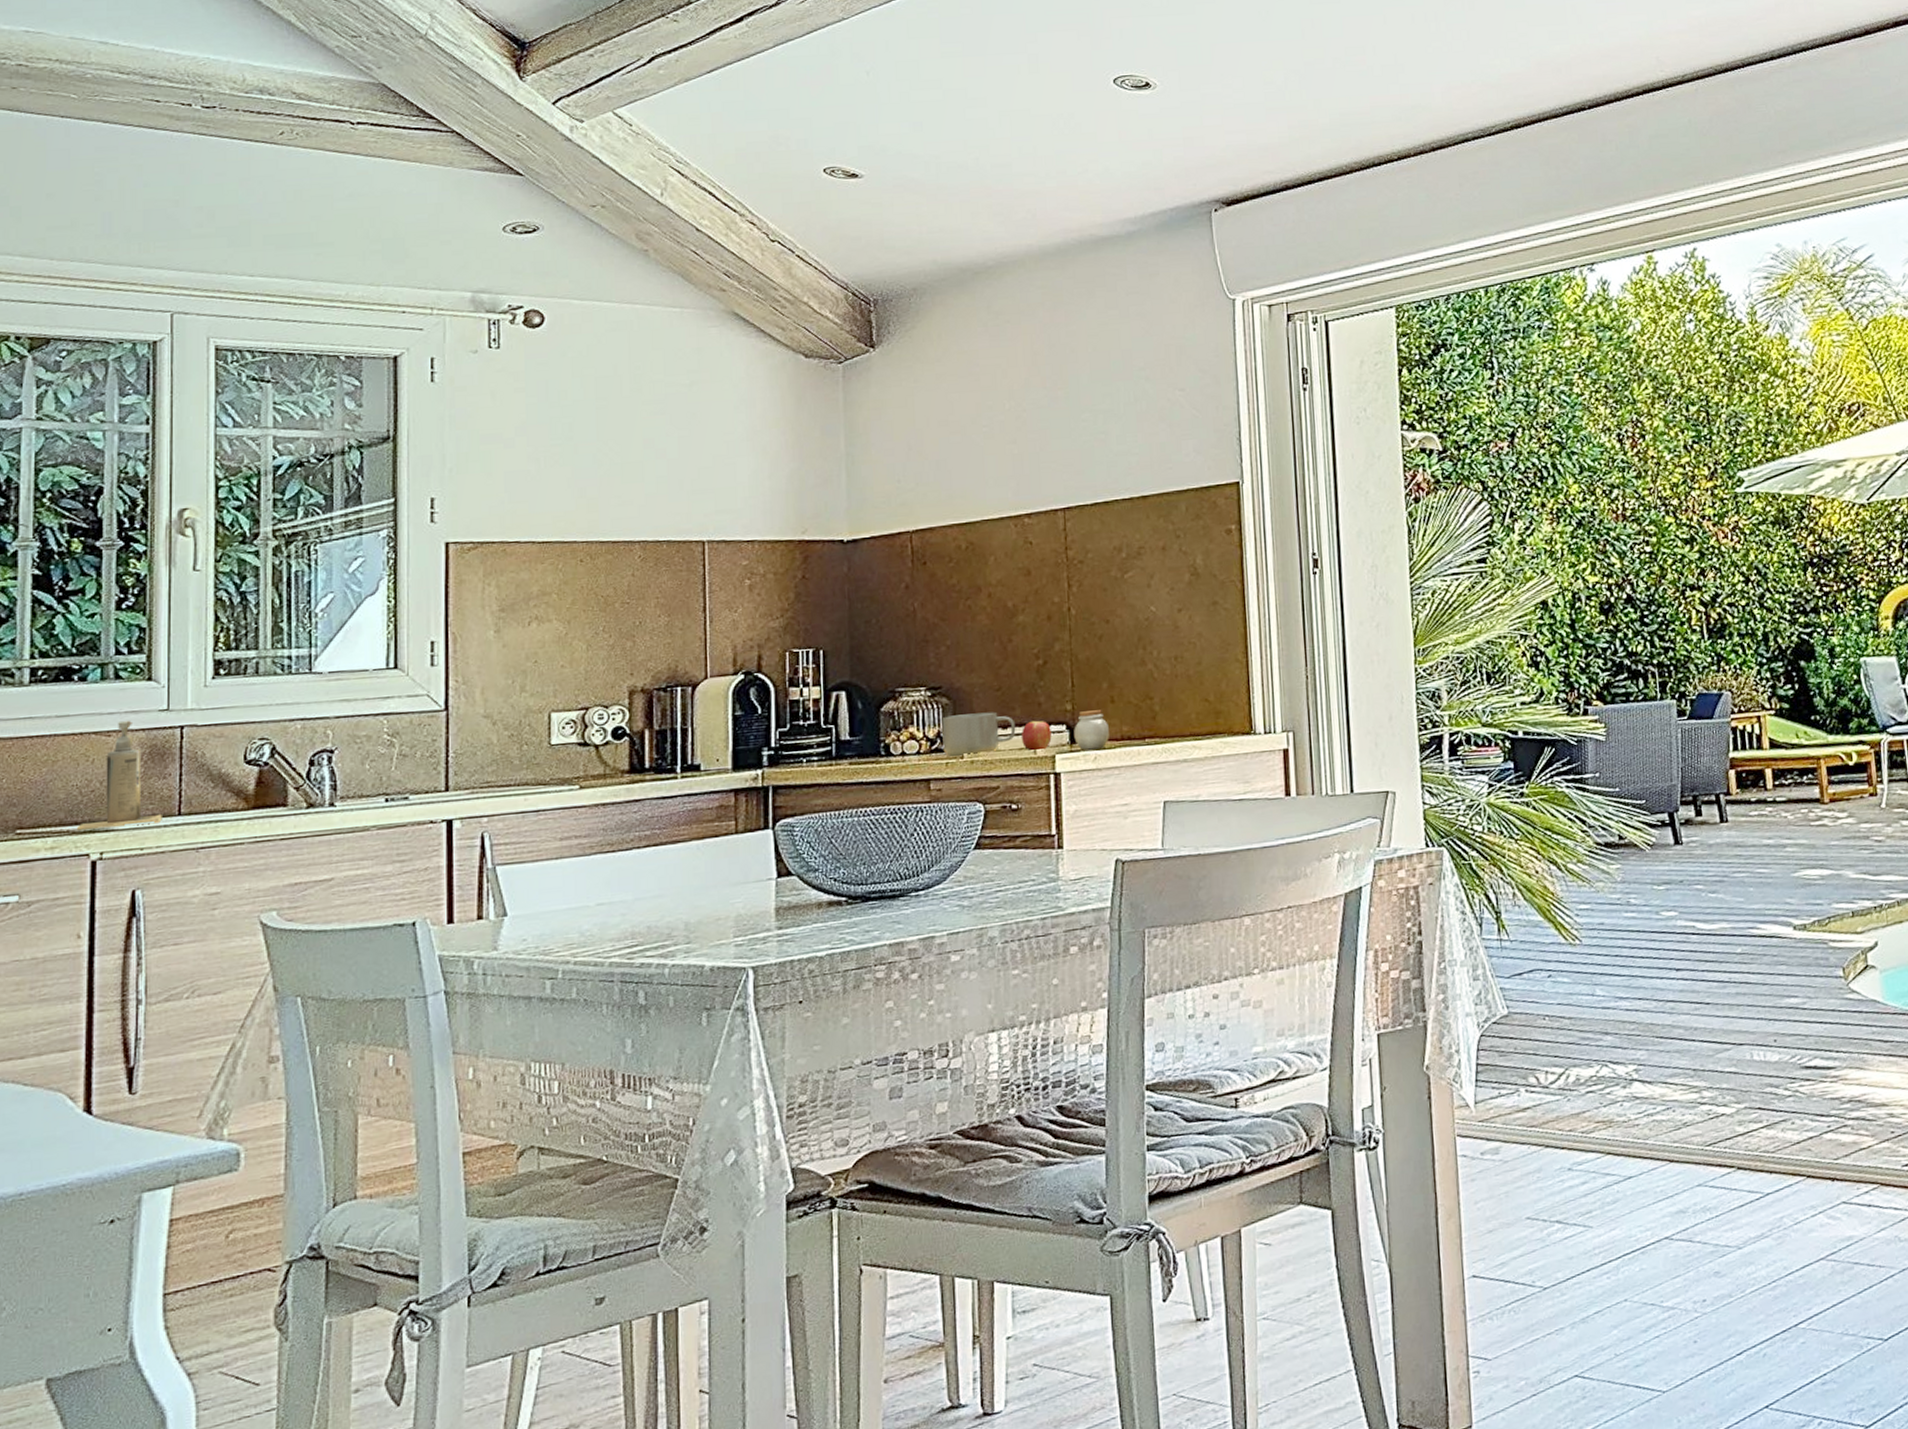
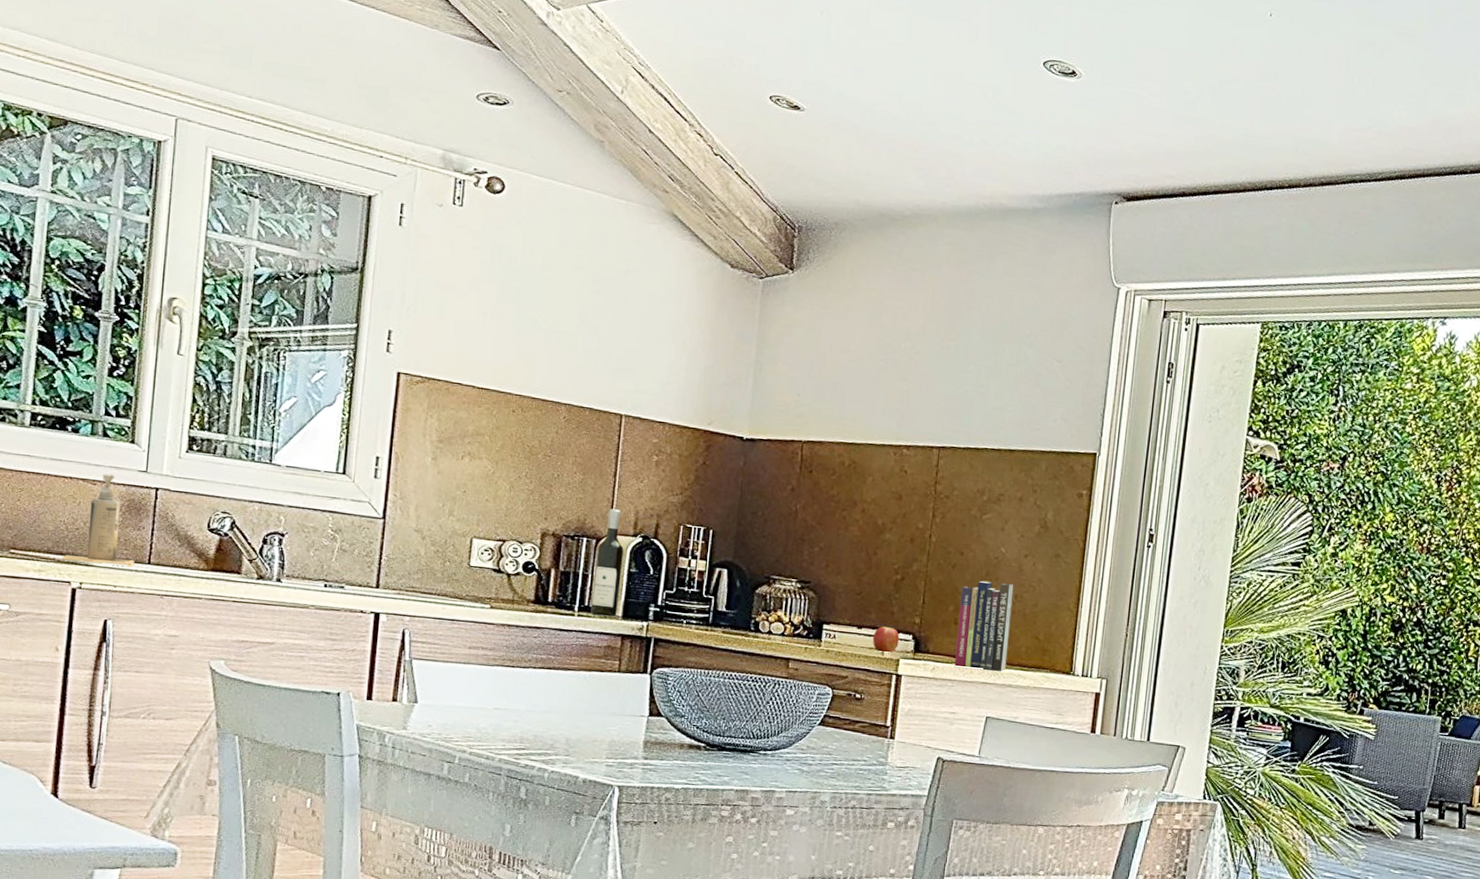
bottle: none [694,647,726,773] -> present [590,509,624,617]
cup: present [942,711,1016,759] -> none [804,607,870,648]
jar: present [1074,710,1110,751] -> none [918,626,950,662]
books: none [1113,644,1178,752] -> present [954,580,1014,672]

